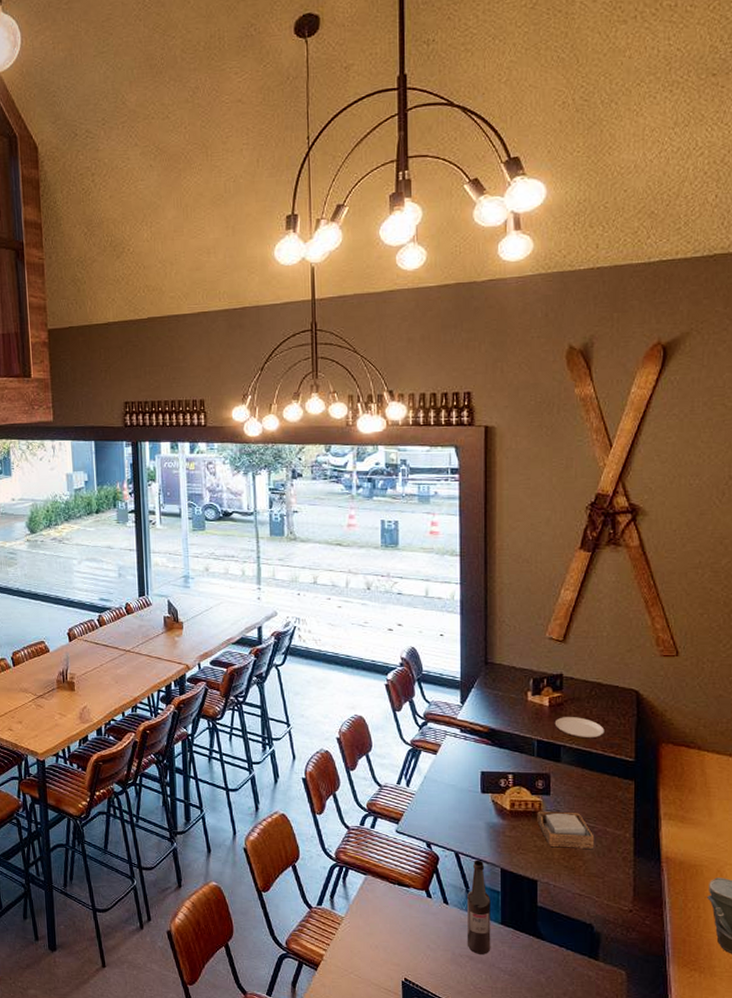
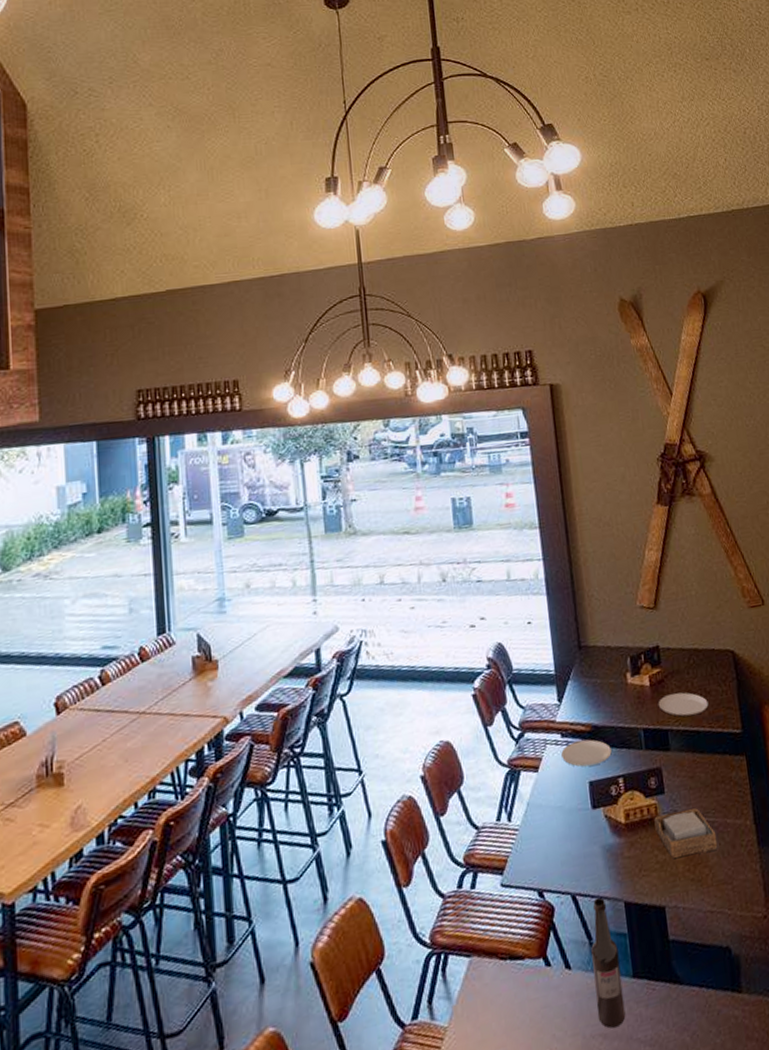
plate: none [459,738,505,759] -> present [561,739,612,767]

